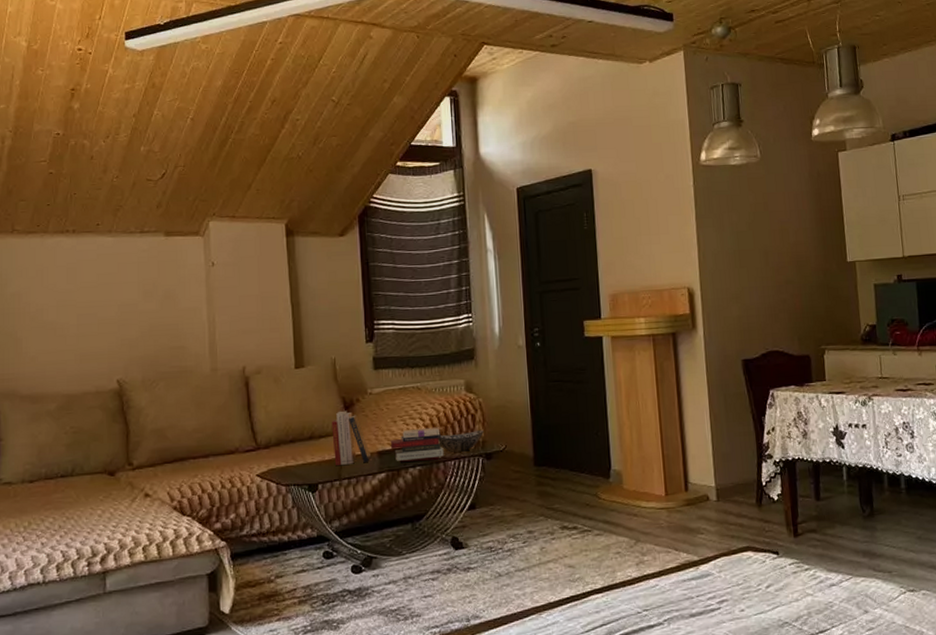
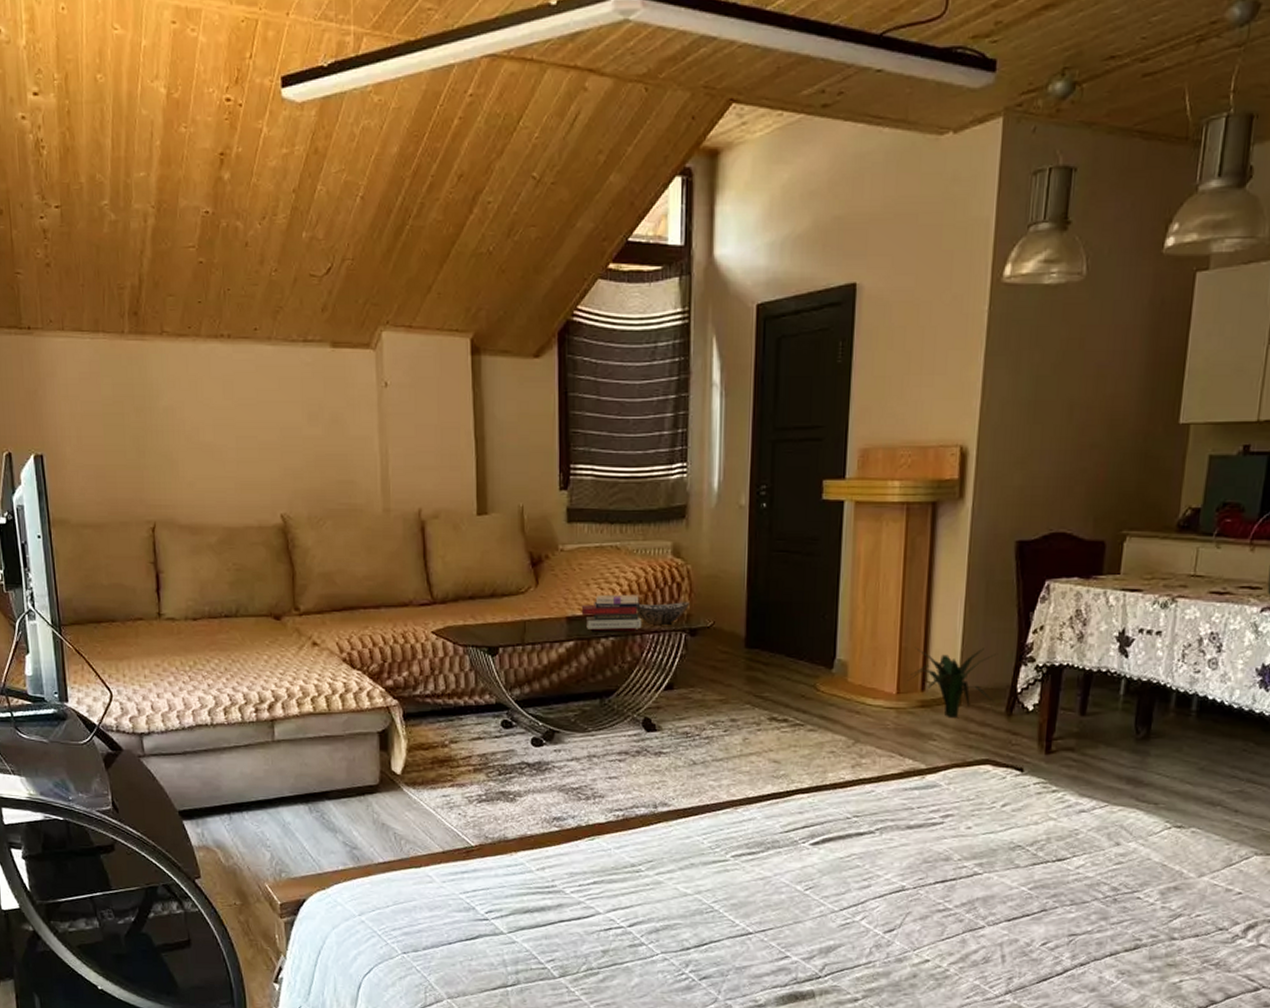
books: present [331,410,372,467] -> none [516,567,560,630]
plant: none [672,450,745,512] -> present [907,647,996,717]

